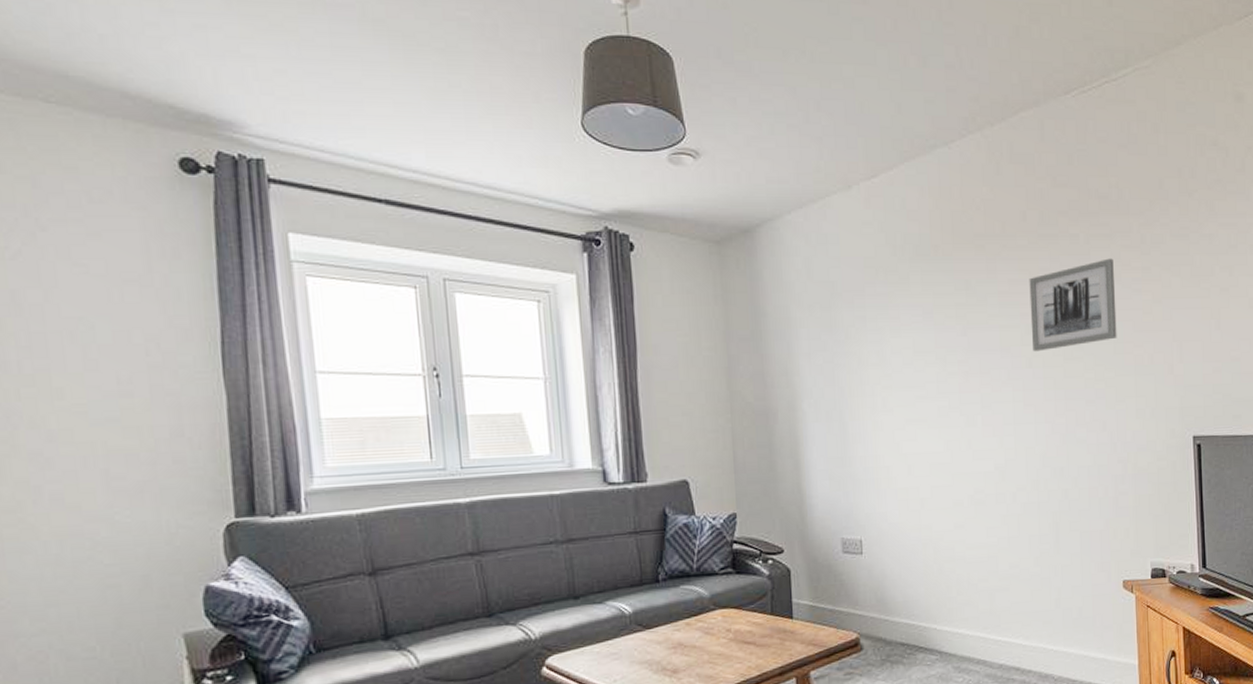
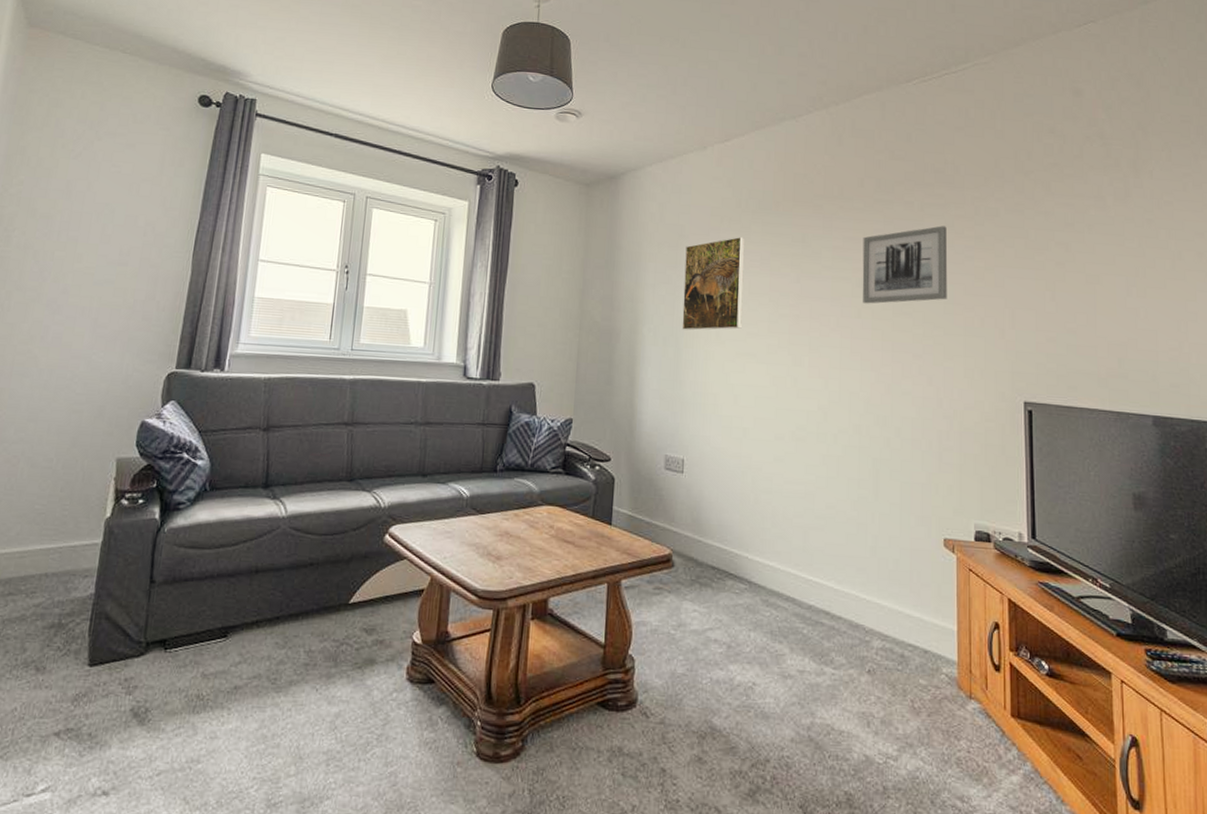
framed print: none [840,289,909,401] -> present [682,236,744,331]

